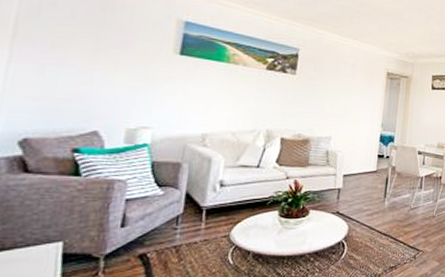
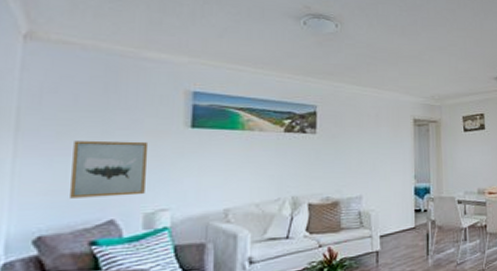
wall art: none [58,53,138,111] -> present [70,140,149,199]

